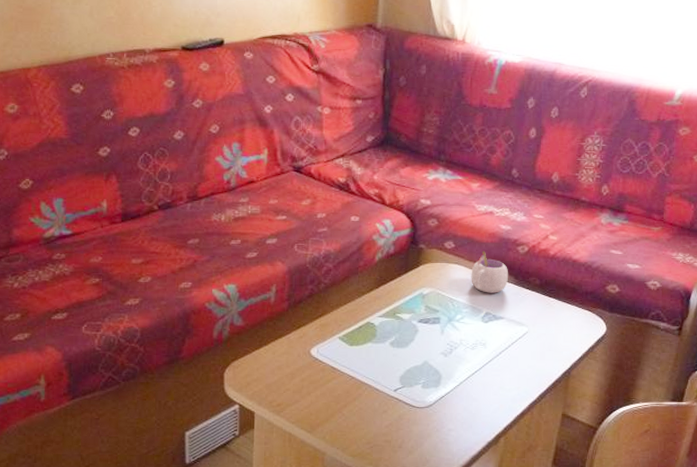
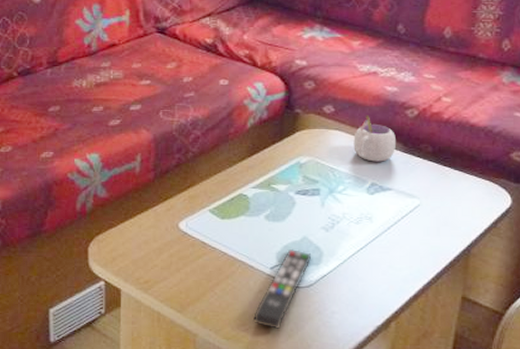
remote control: none [378,372,432,447] -> present [253,248,312,330]

